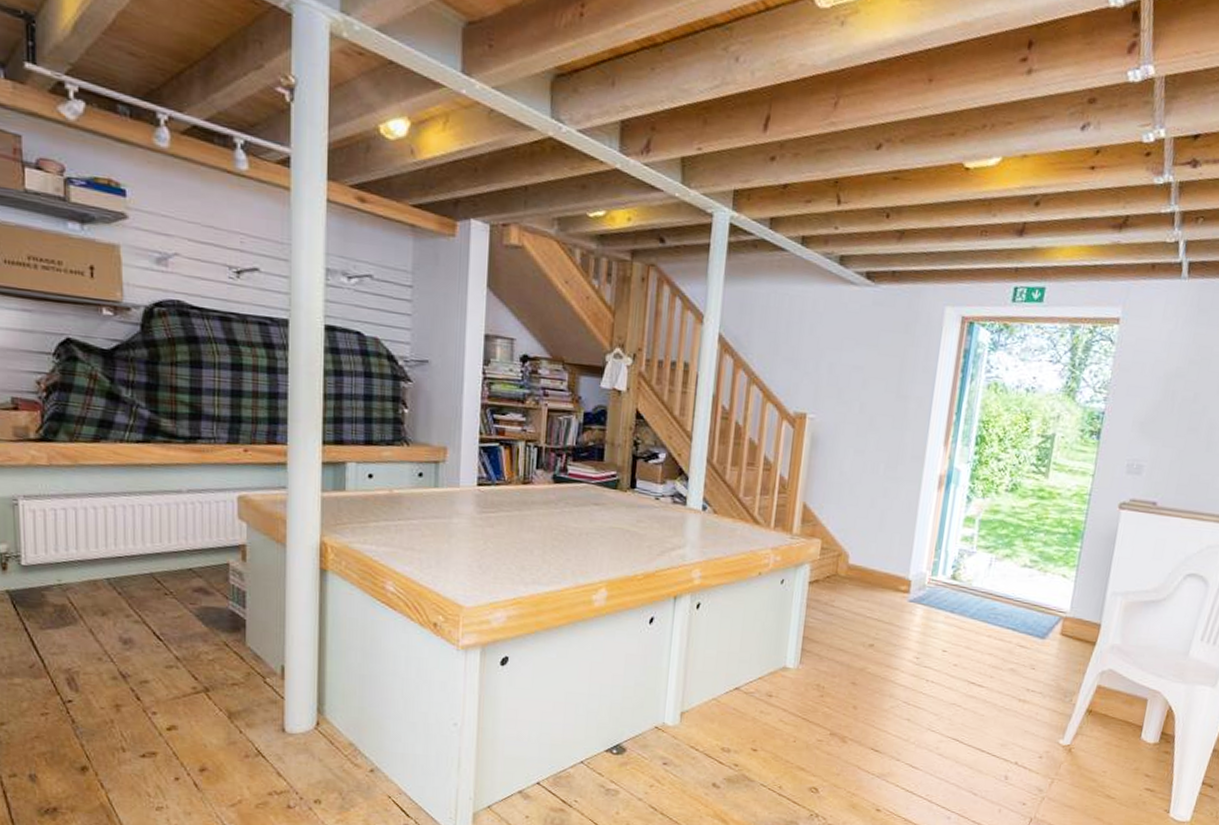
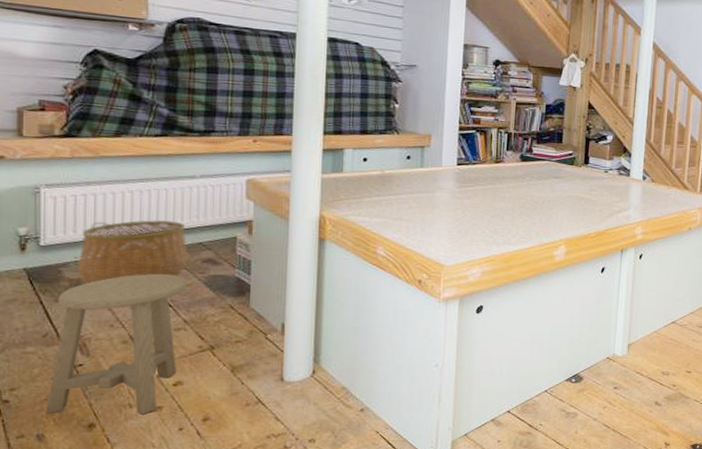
stool: none [36,602,178,760] -> present [45,273,187,415]
basket: none [61,540,179,611] -> present [78,220,189,284]

